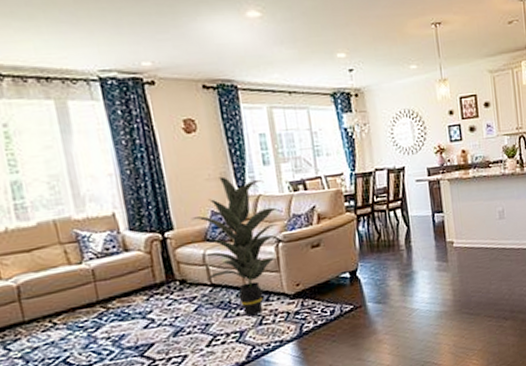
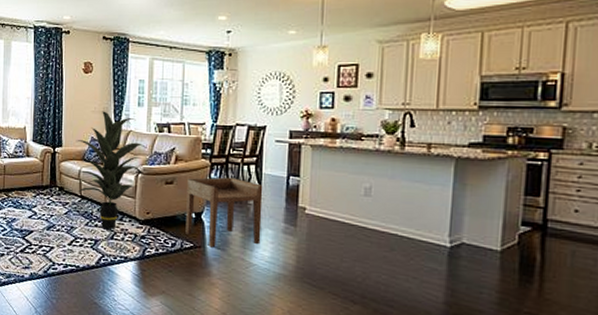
side table: none [335,226,419,304] -> present [185,177,263,248]

